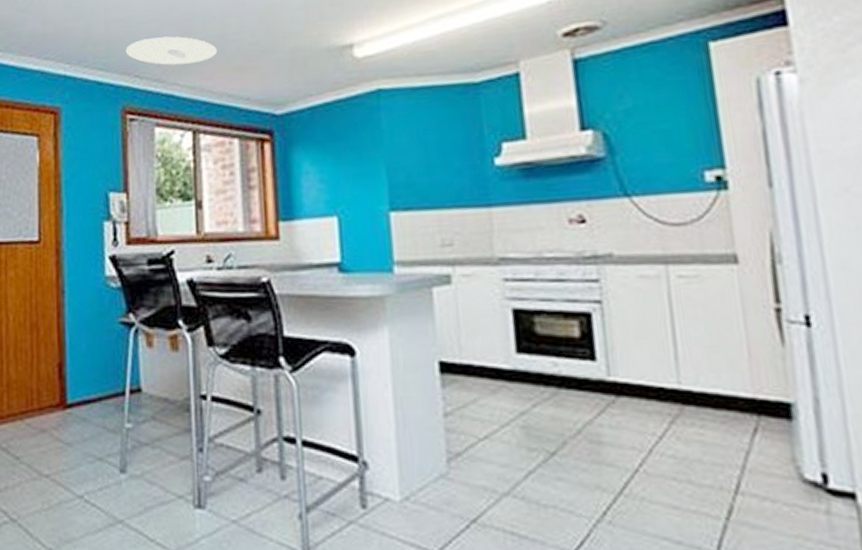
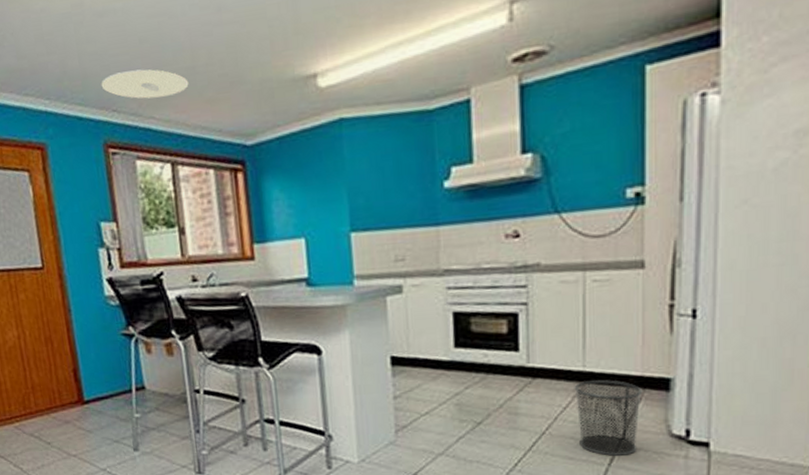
waste bin: none [669,402,762,506] -> present [574,380,643,456]

